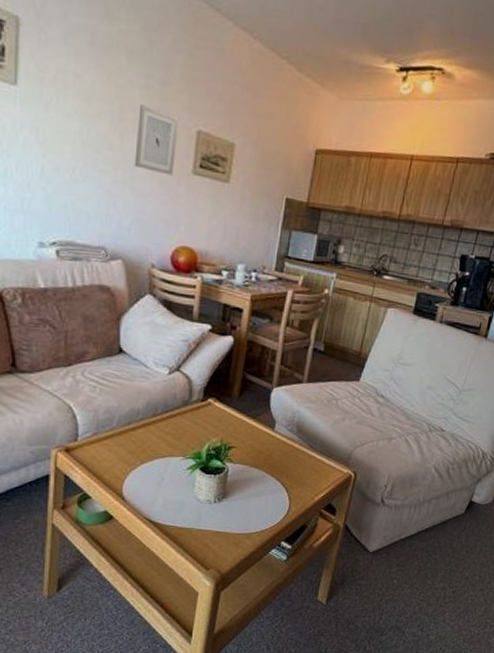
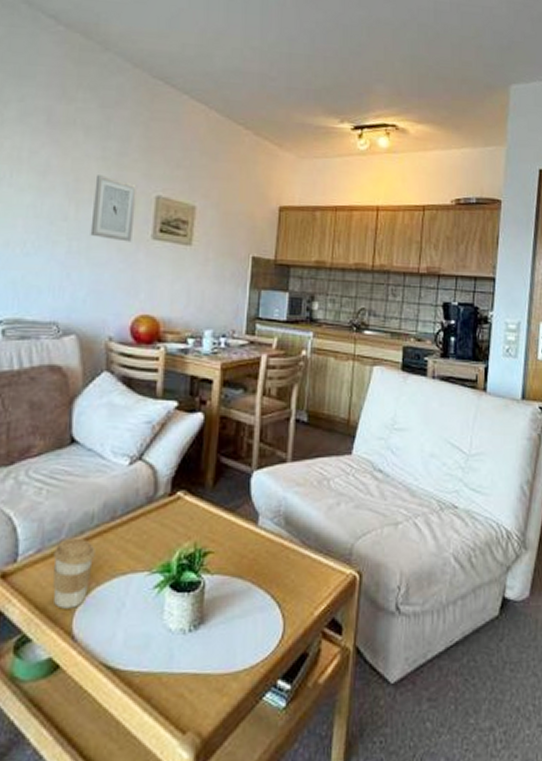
coffee cup: none [106,426,141,478] -> present [52,537,96,609]

